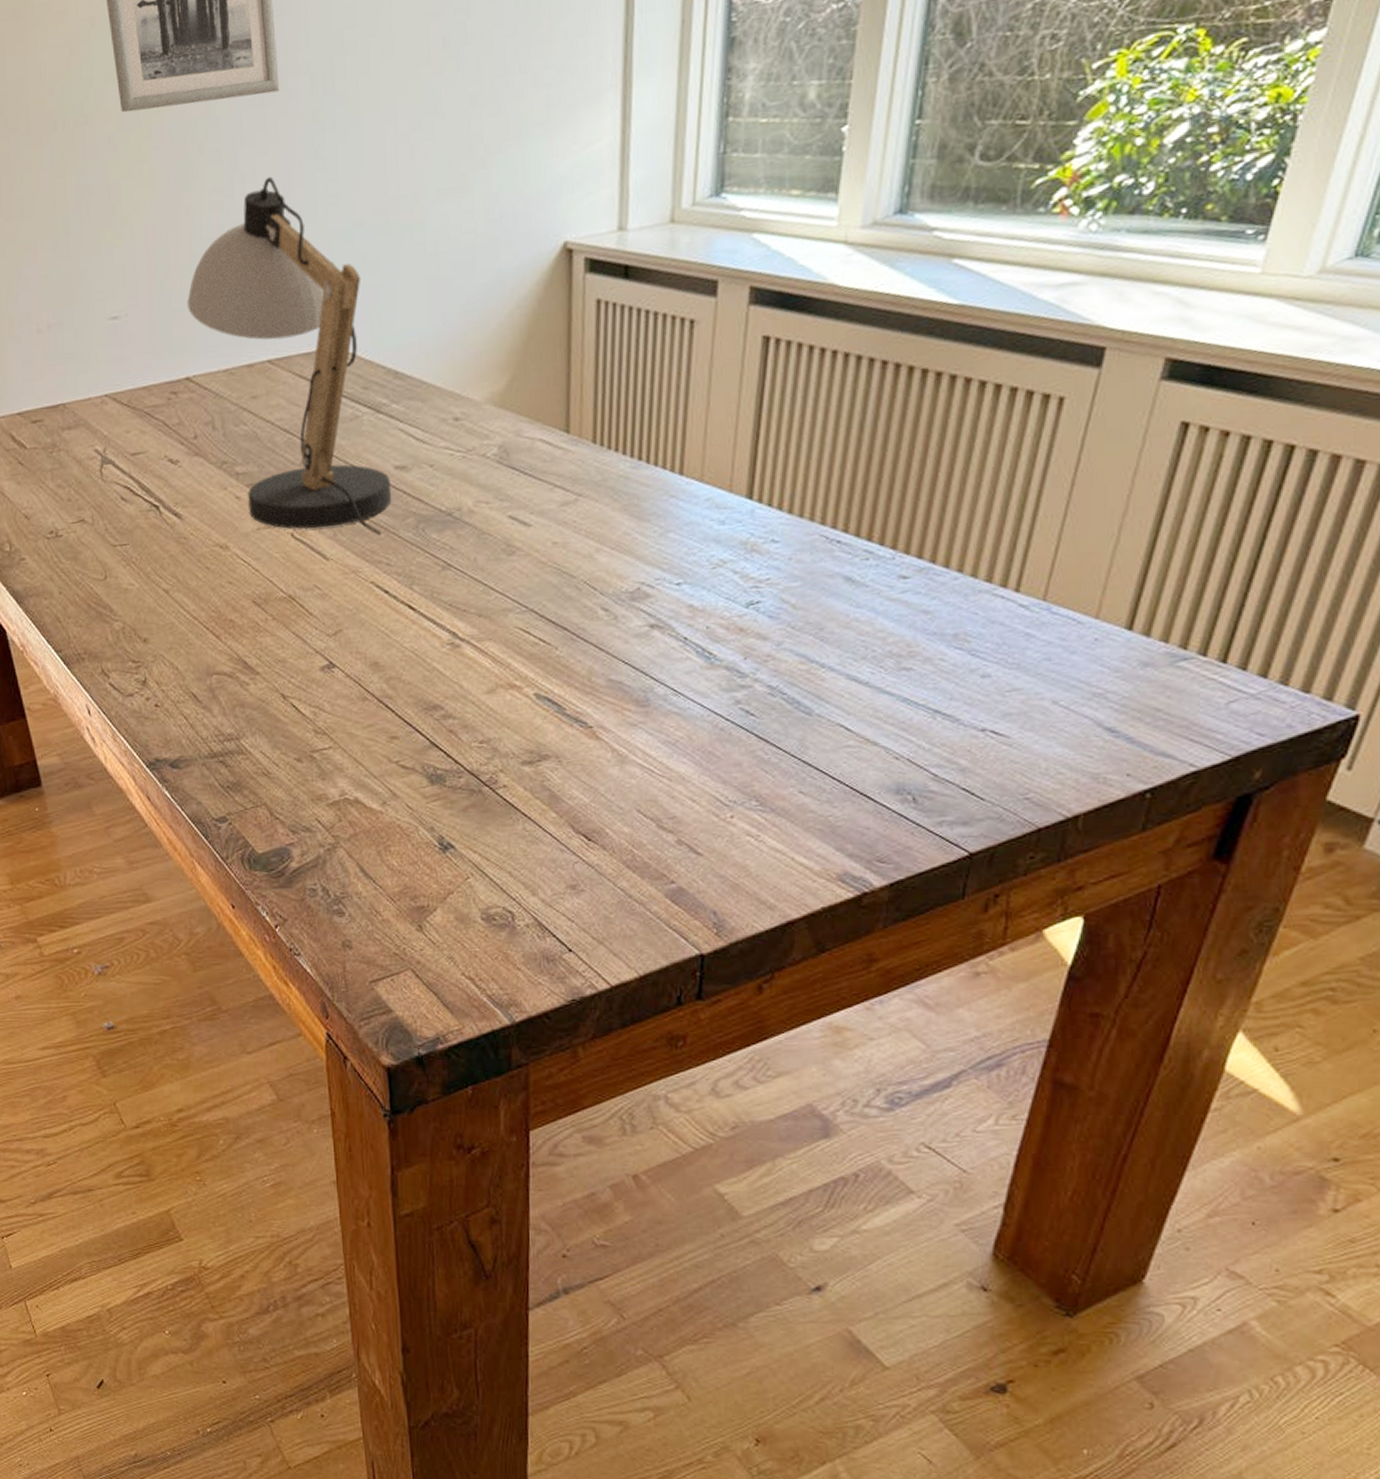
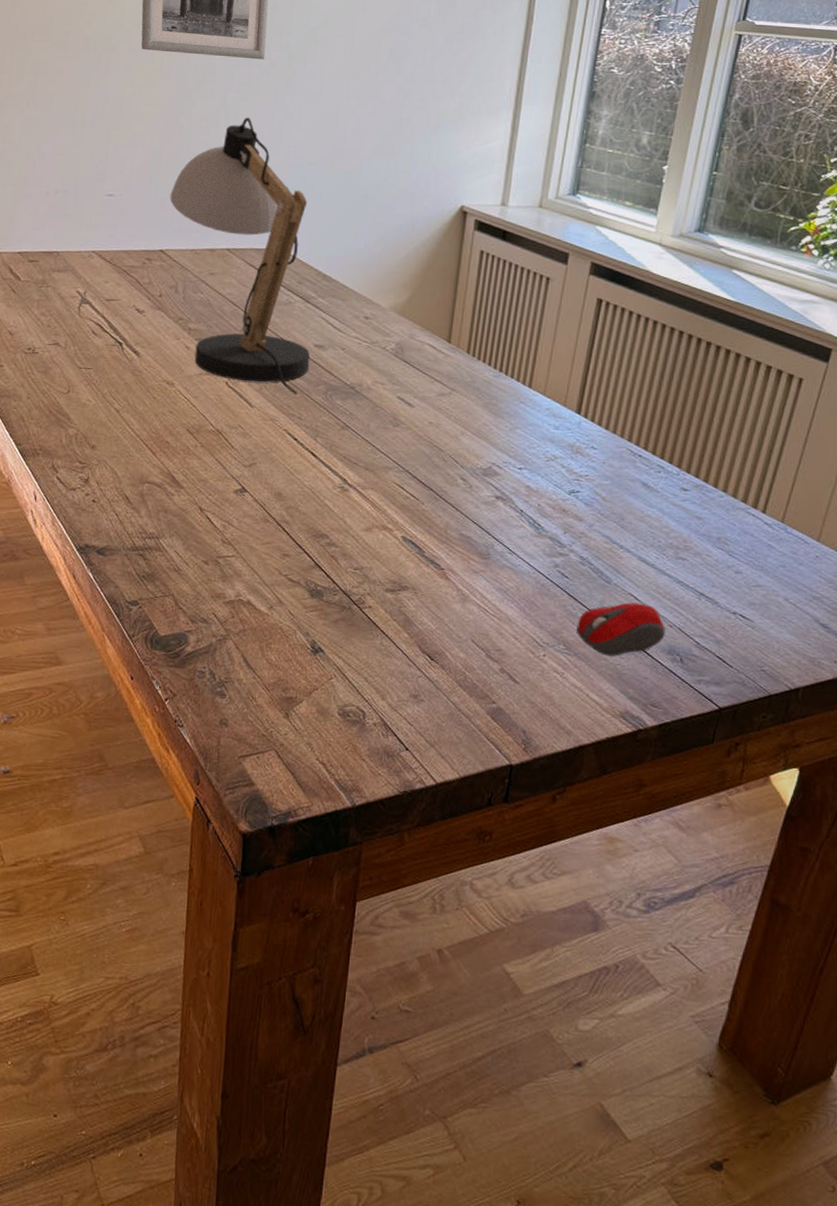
computer mouse: none [770,734,890,807] -> present [576,602,665,656]

